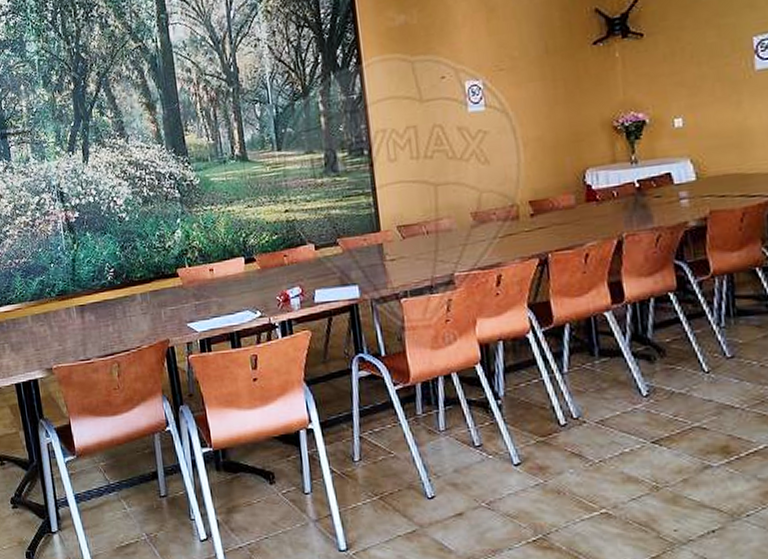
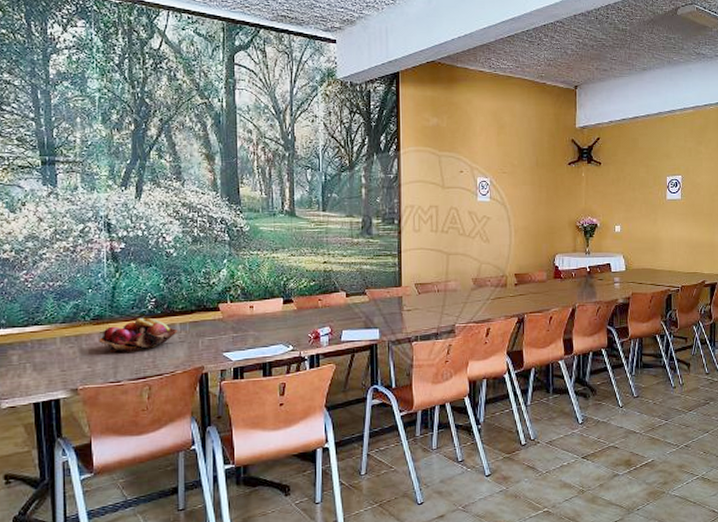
fruit basket: none [65,289,139,329] -> present [99,317,177,353]

